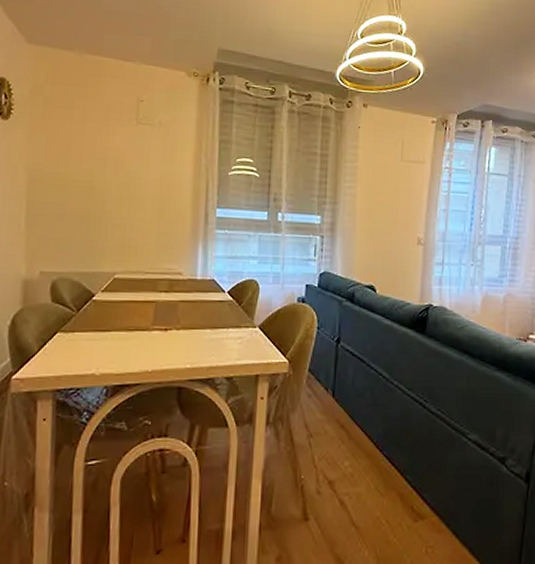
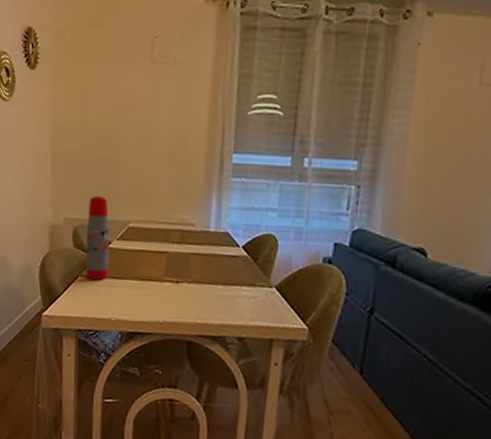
water bottle: none [65,248,93,336] -> present [85,196,110,281]

